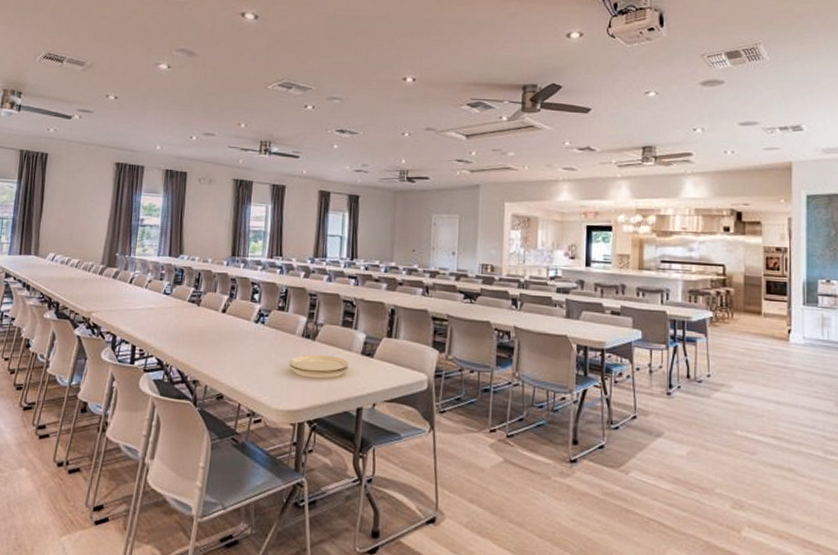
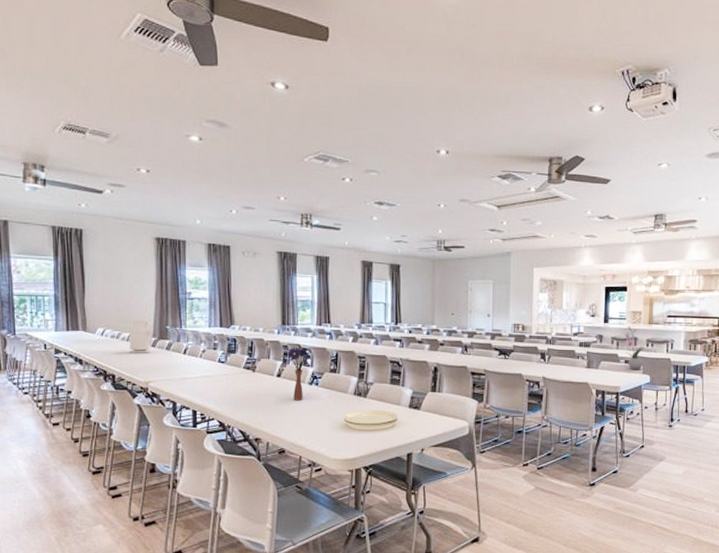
water jug: none [76,246,103,282] -> present [129,320,154,353]
flower arrangement: none [234,276,259,341] -> present [287,343,311,401]
flower arrangement: none [610,271,634,324] -> present [624,326,644,370]

